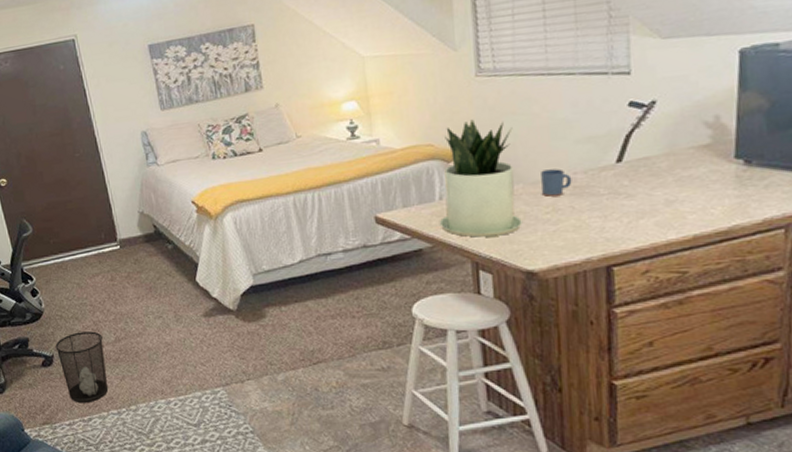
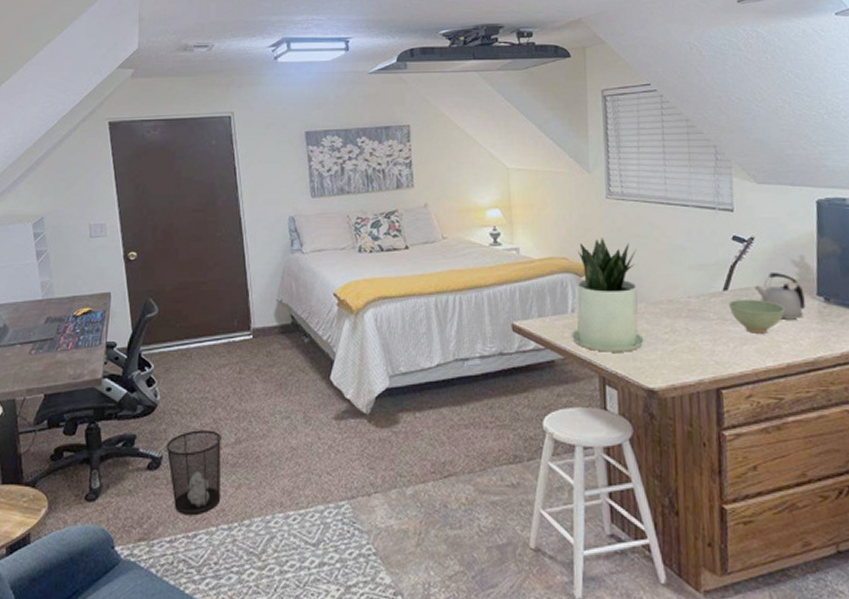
mug: present [541,169,572,197] -> none [661,292,687,317]
bowl: none [621,169,694,206] -> present [728,299,786,333]
kettle: none [656,137,719,188] -> present [755,271,806,320]

